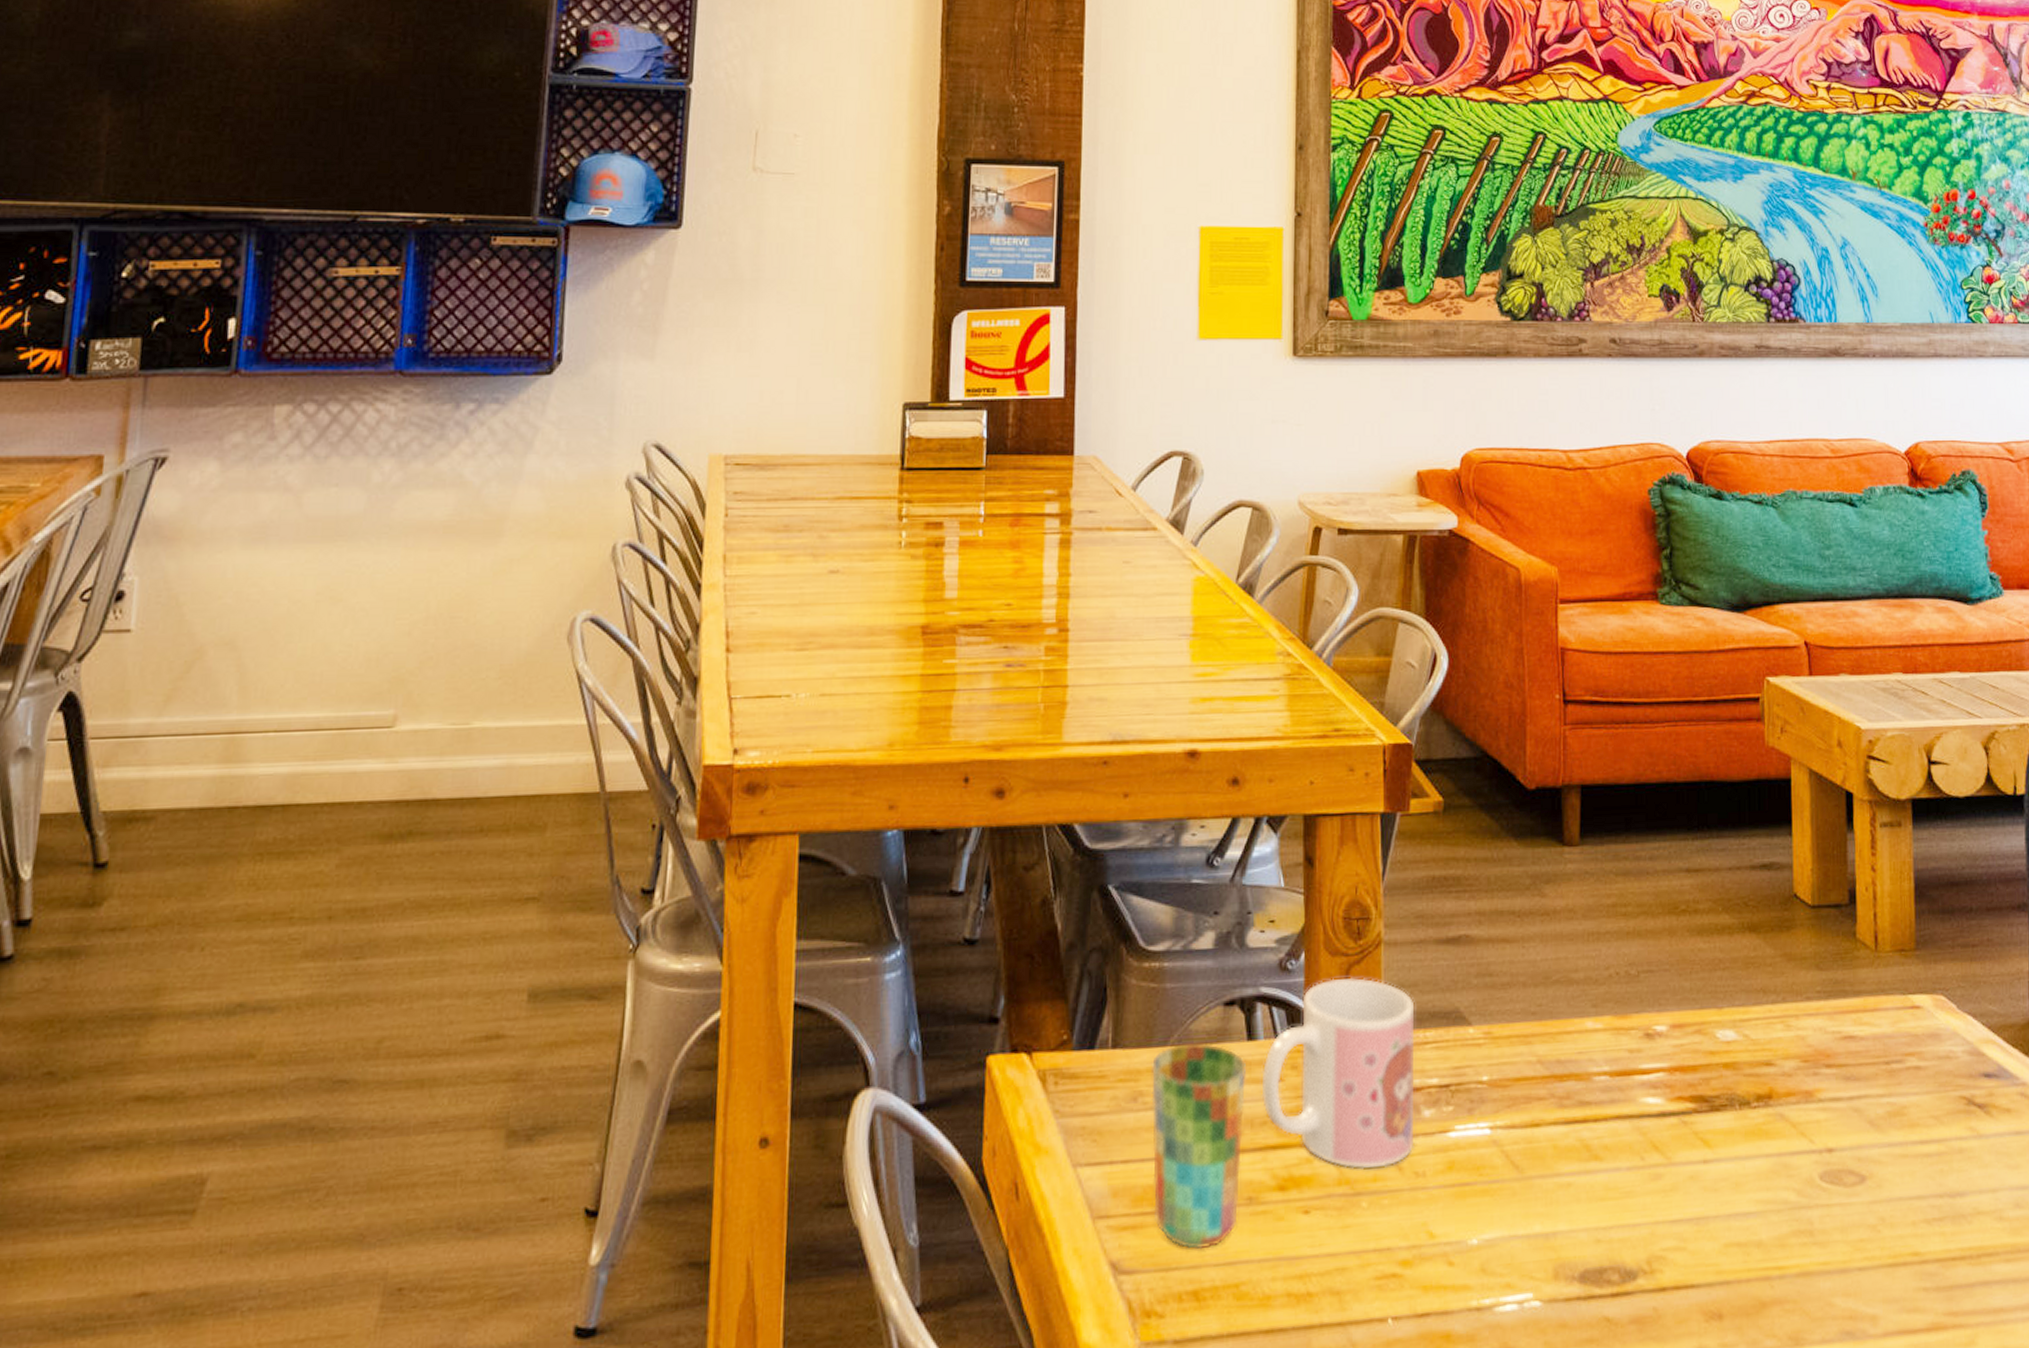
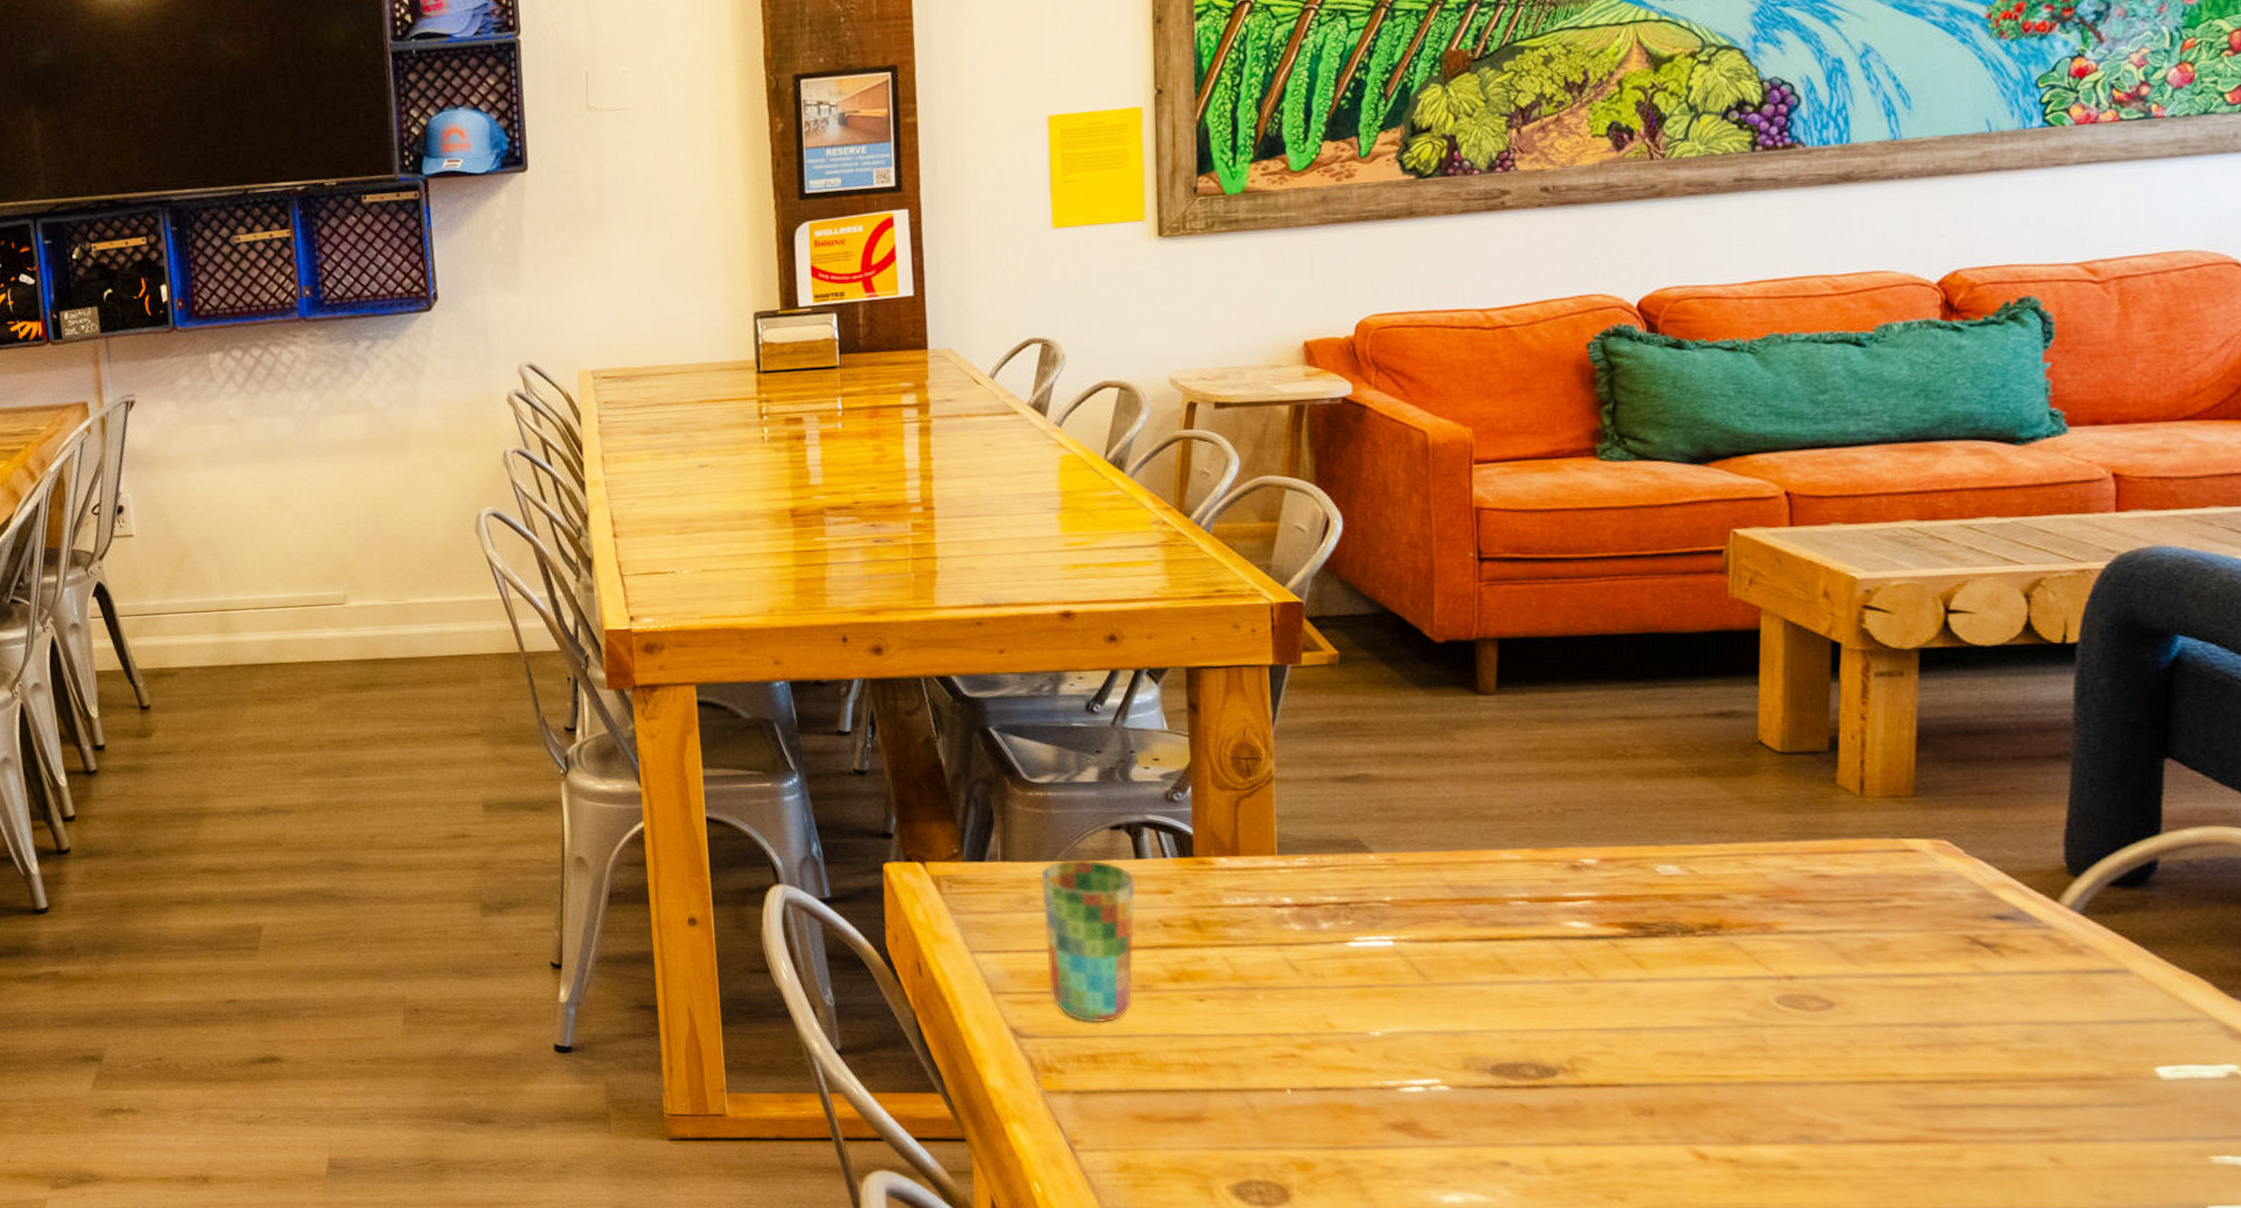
mug: present [1261,977,1415,1169] -> none [1151,808,1312,968]

